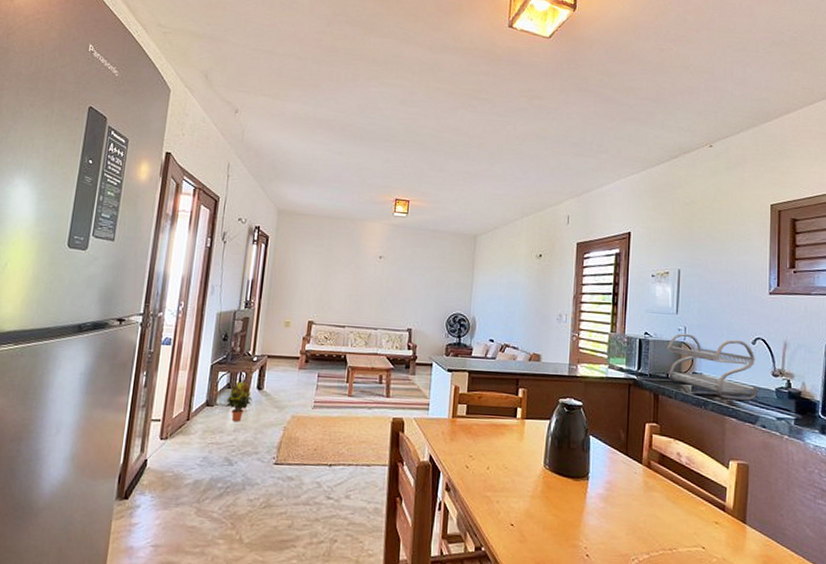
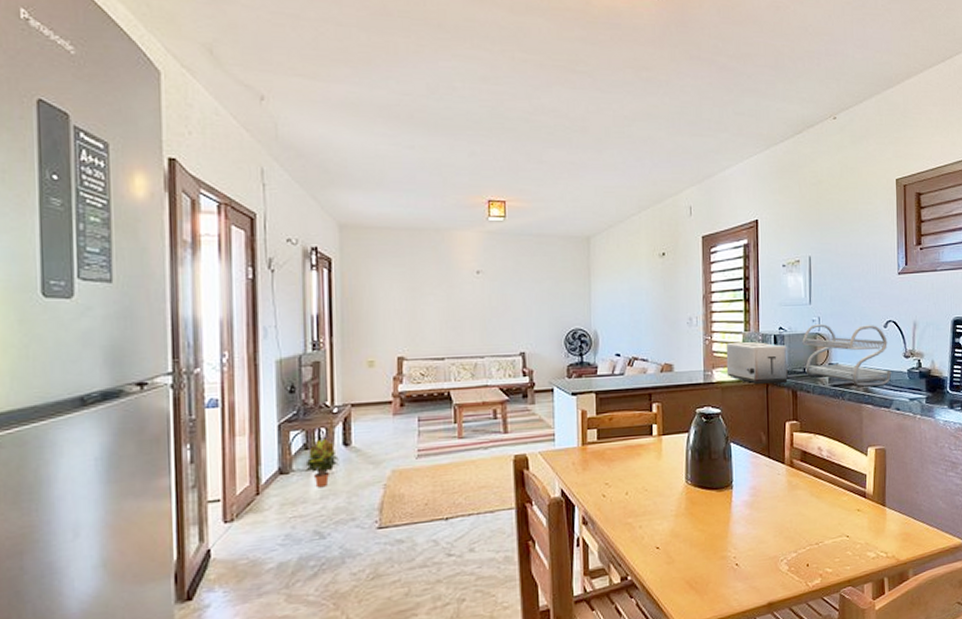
toaster: none [591,342,651,386] -> present [726,342,788,385]

